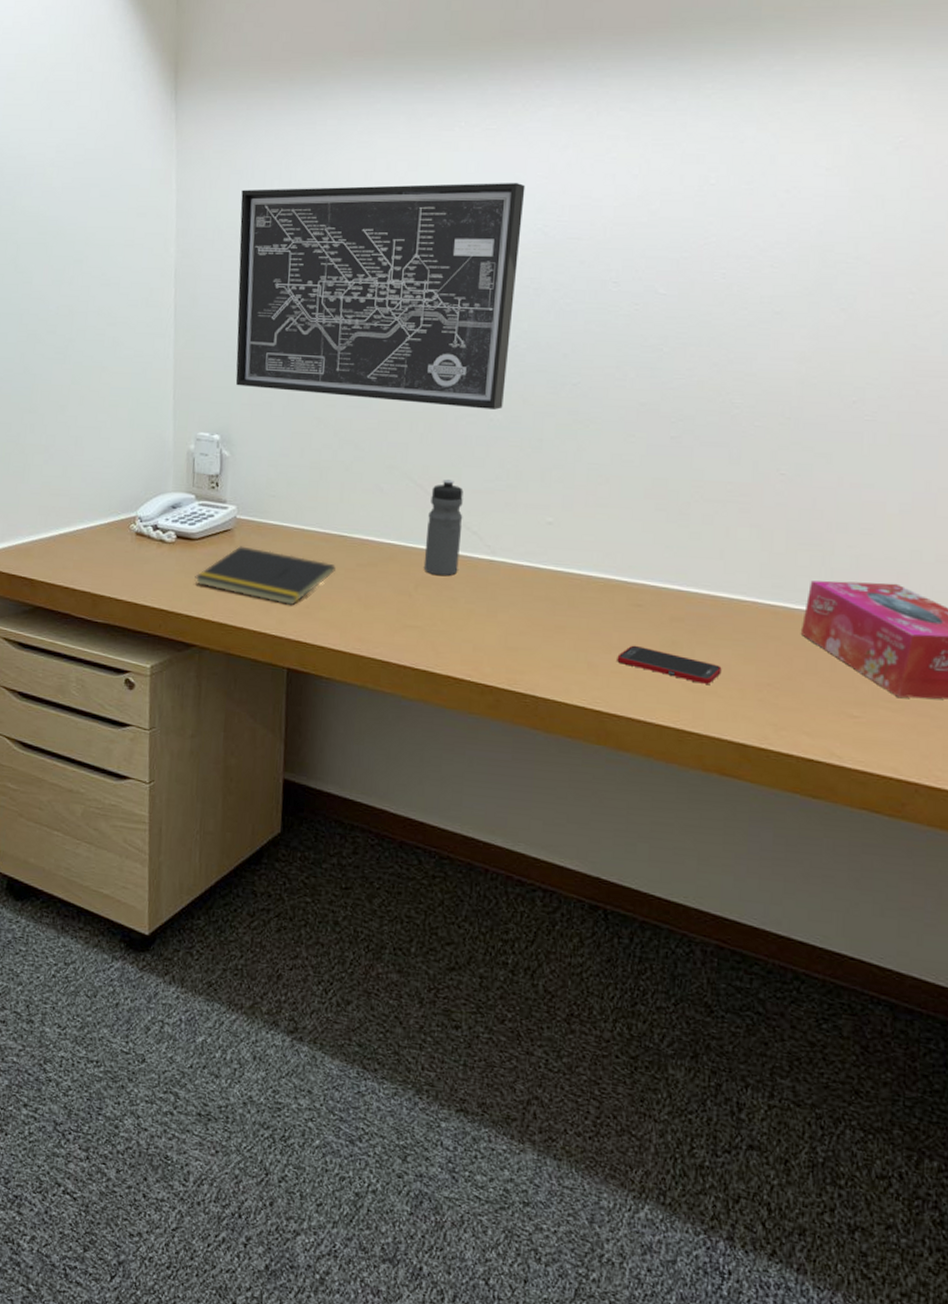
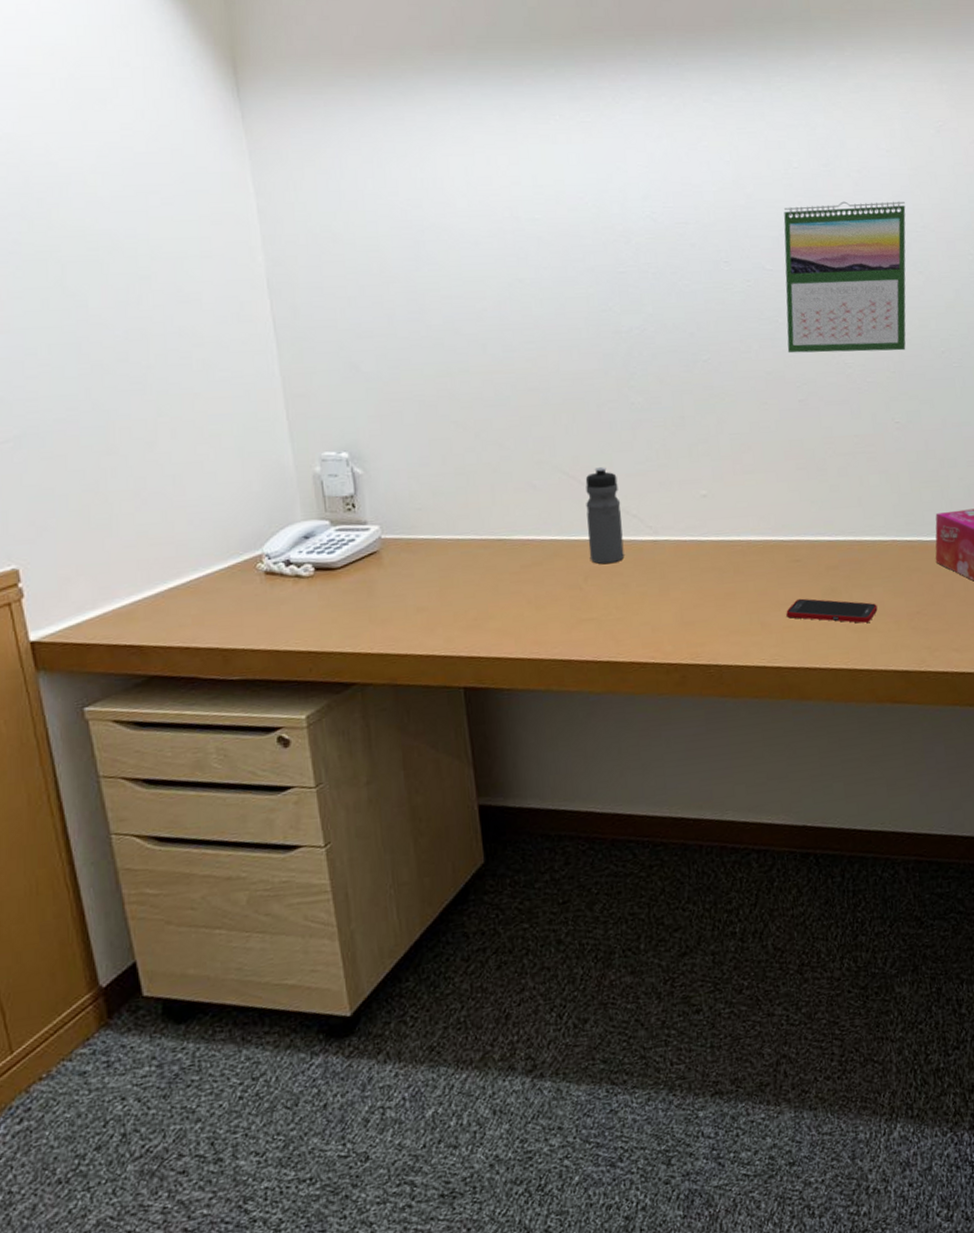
notepad: present [195,546,335,606] -> none [343,567,499,622]
wall art: present [235,183,525,410] -> none [332,173,642,398]
calendar: none [667,224,838,396] -> present [783,201,906,354]

